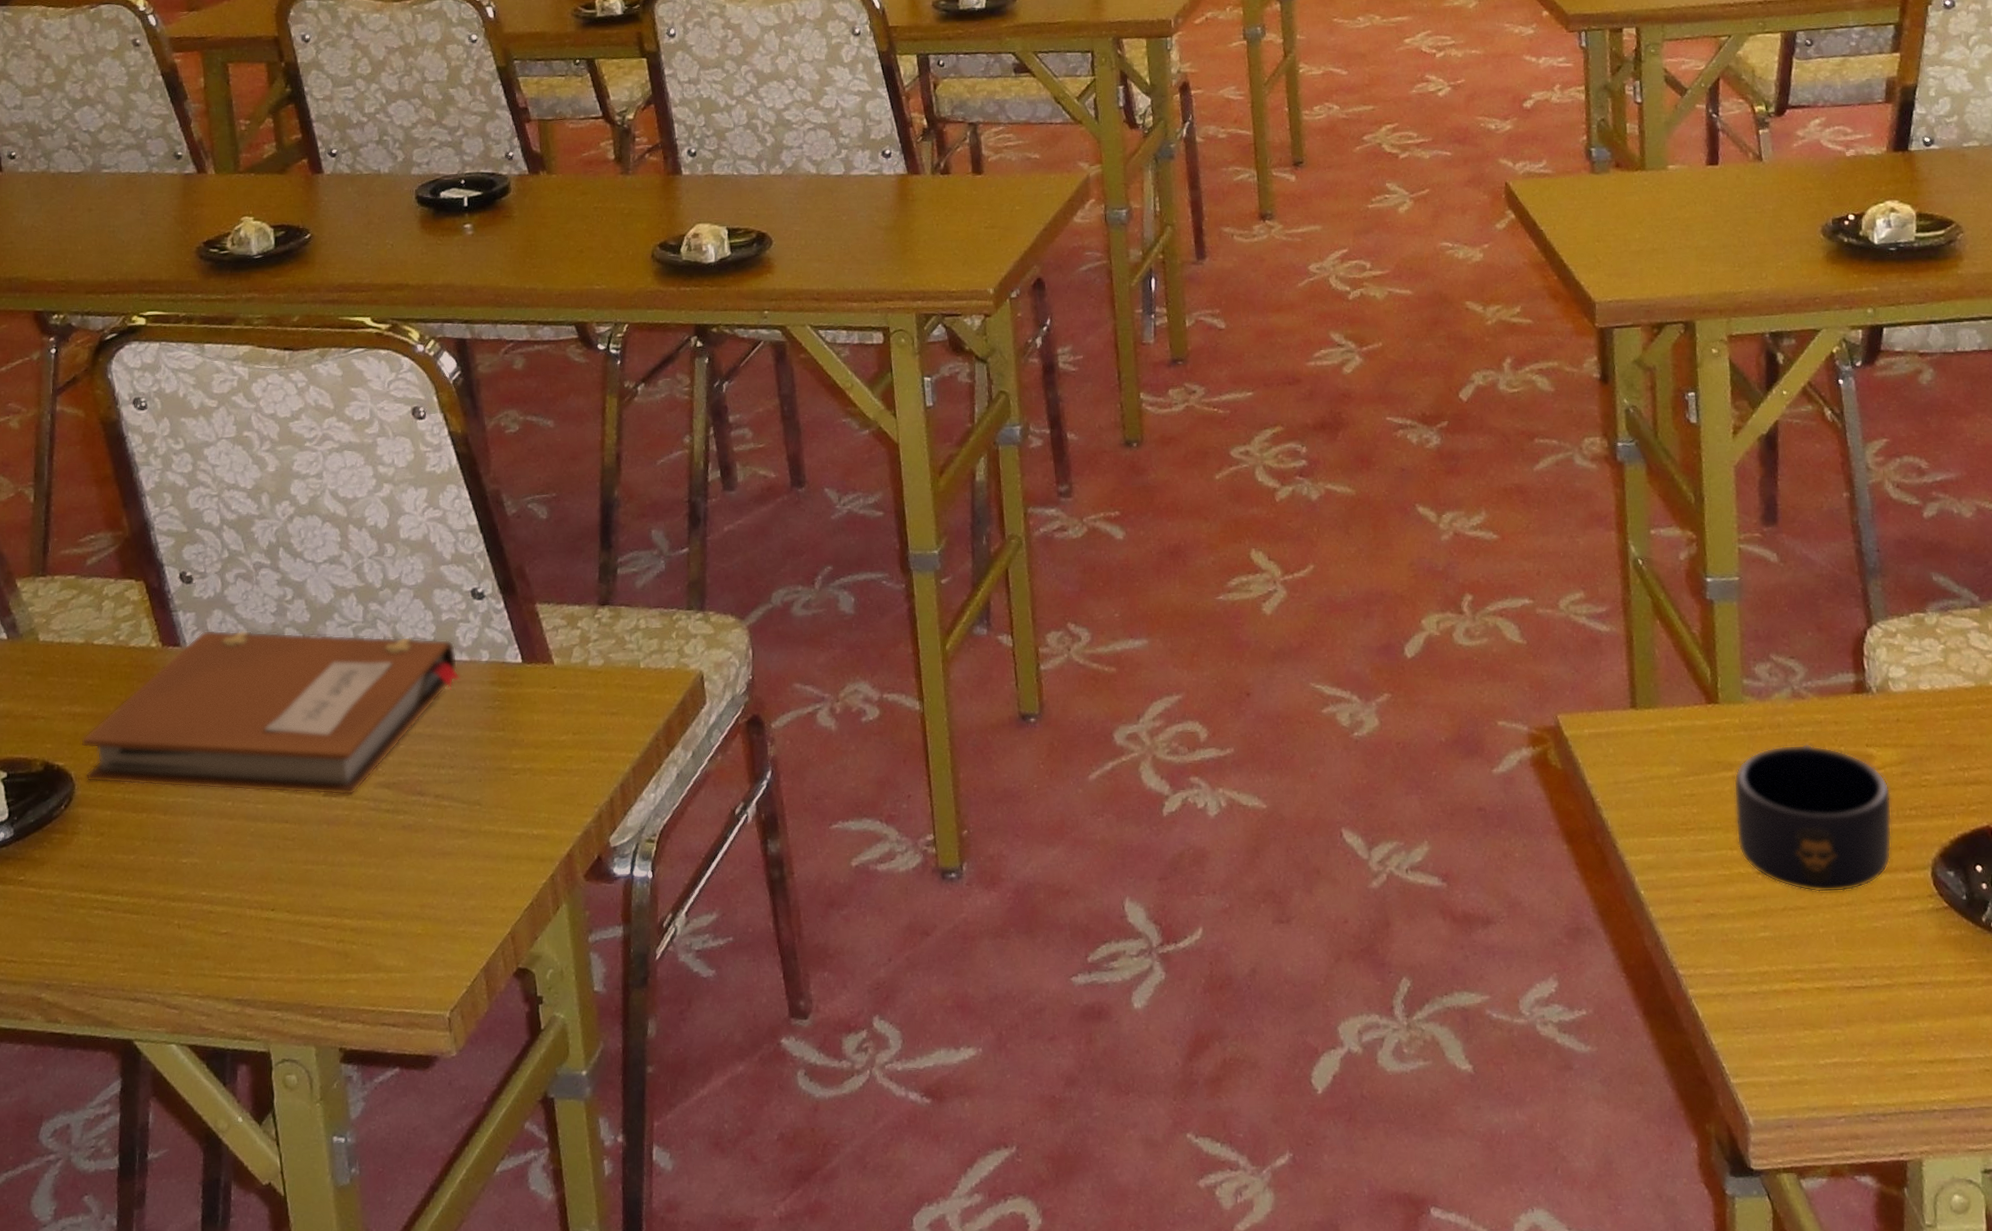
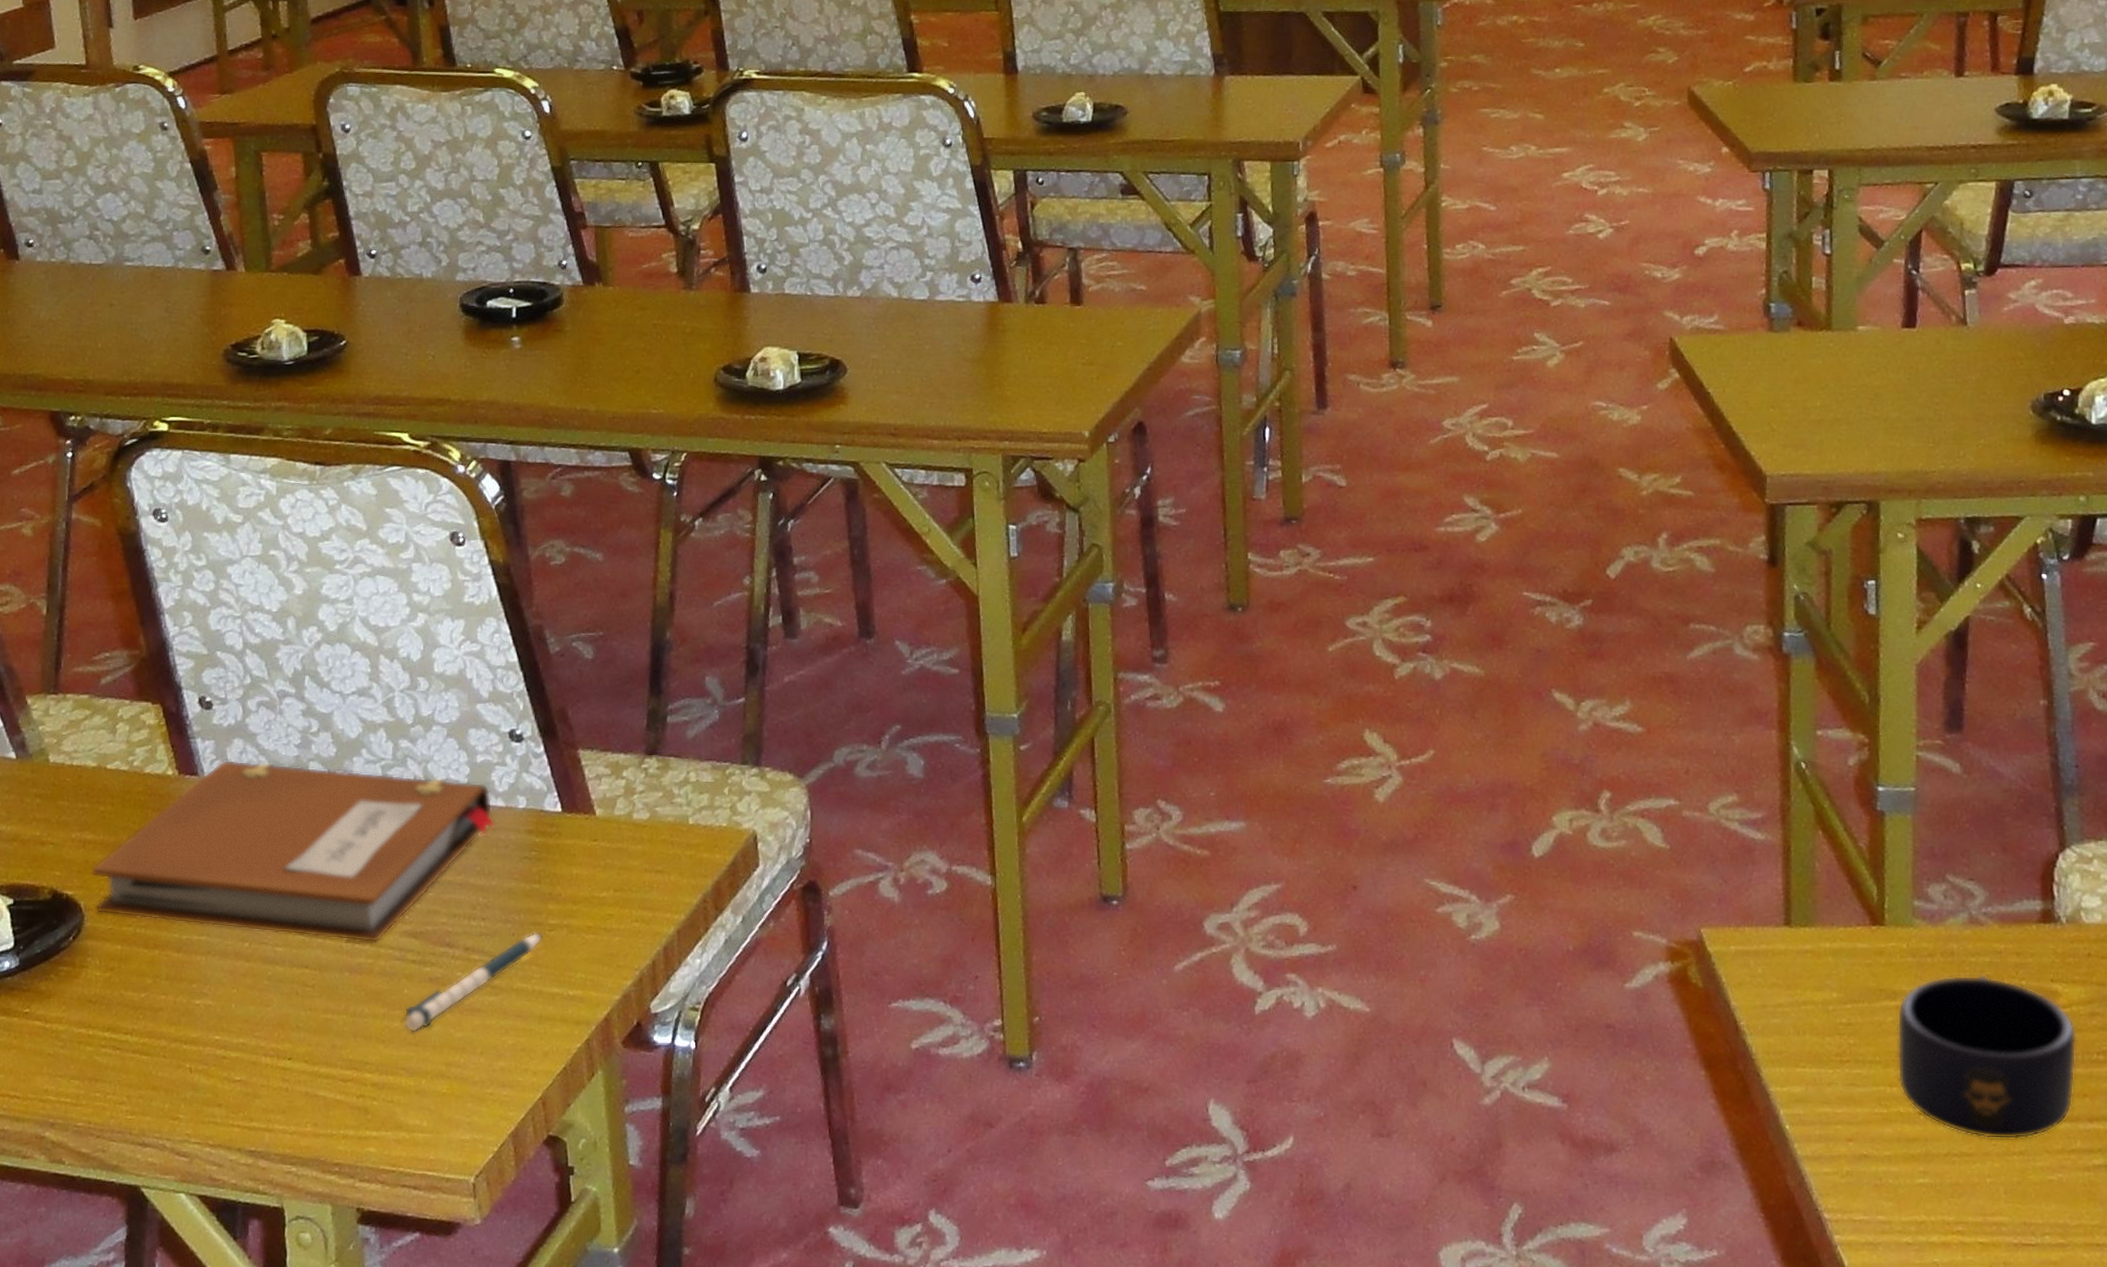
pen: none [380,776,509,878] -> present [404,931,544,1032]

